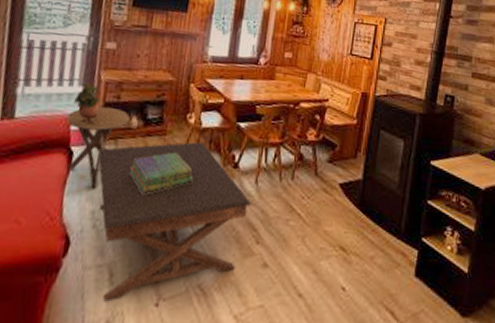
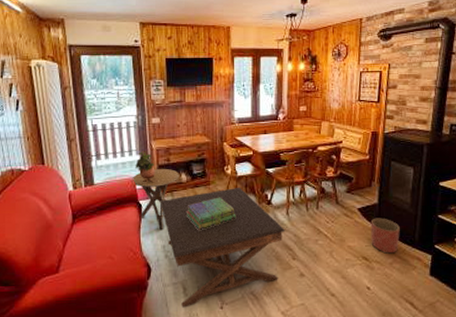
planter: none [351,197,385,245] -> present [370,218,400,254]

